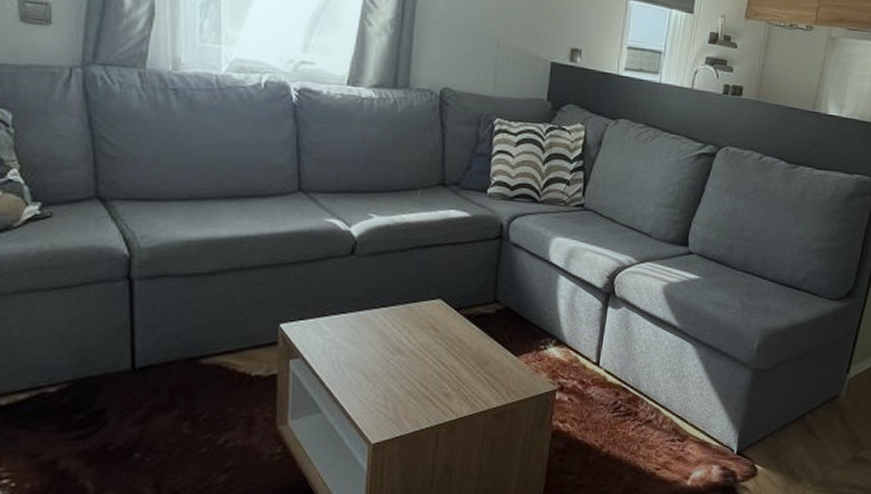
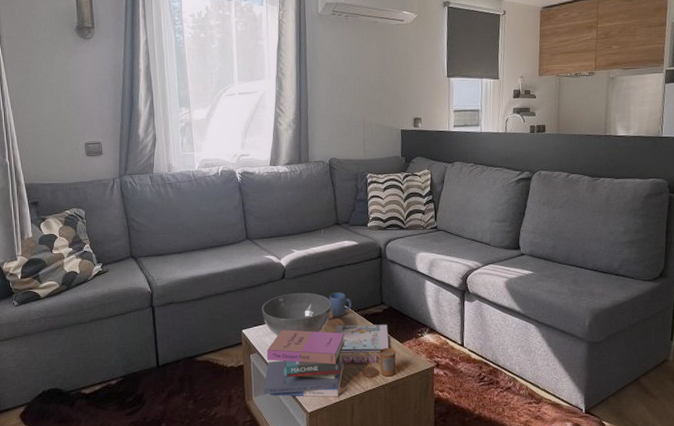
books: none [306,328,438,425] -> present [263,330,345,397]
bowl: none [313,277,423,337] -> present [261,293,332,337]
mug: none [418,281,452,316] -> present [329,293,352,317]
magazine: none [422,326,500,381] -> present [334,324,389,364]
candle: none [456,362,507,401] -> present [362,348,396,378]

